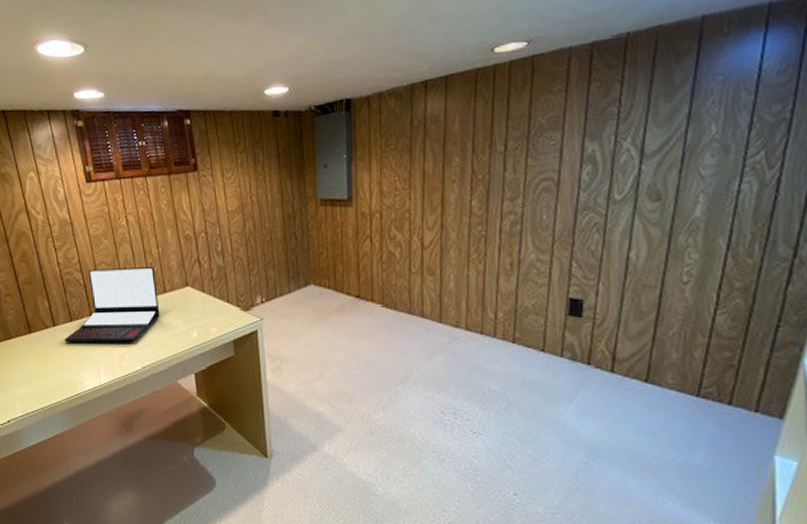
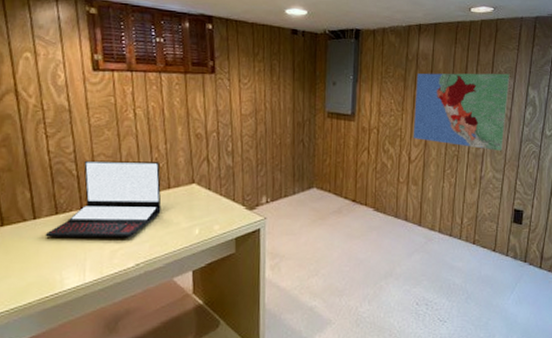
map: none [425,125,556,226] -> present [413,73,510,151]

